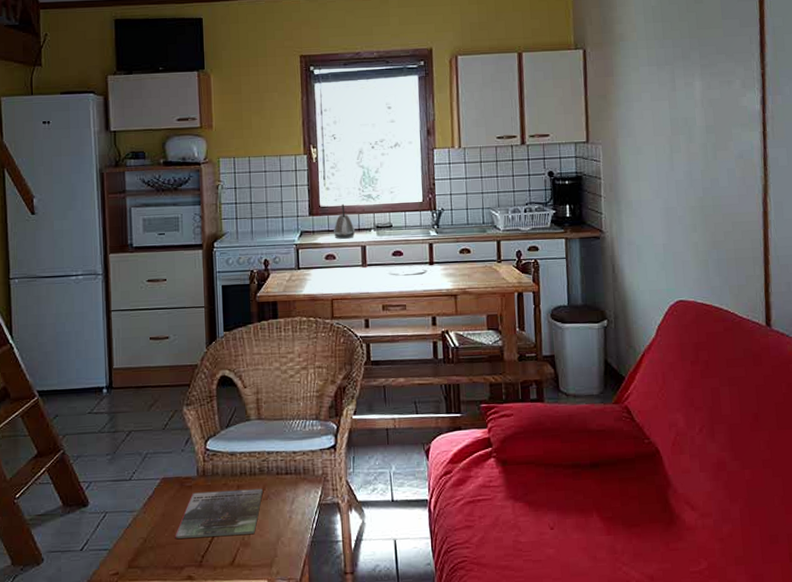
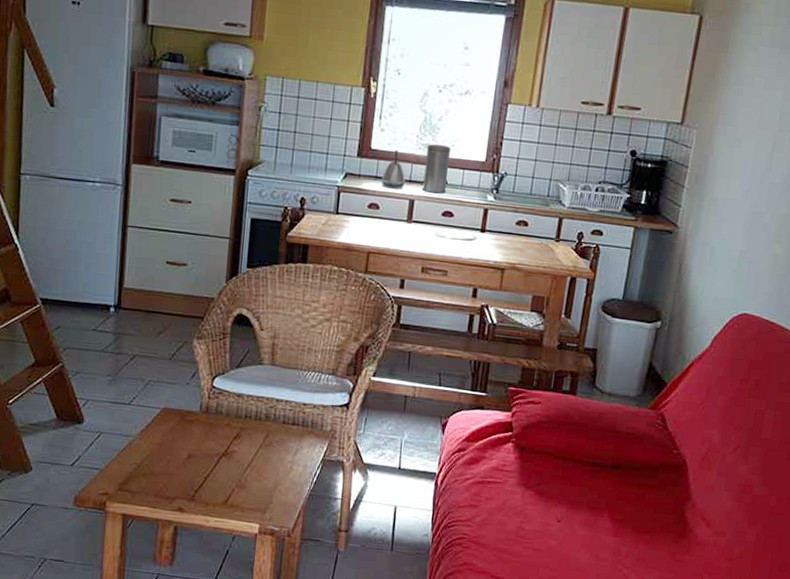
magazine: present [175,488,263,539] -> none [169,427,266,478]
canister: none [369,193,393,237] -> present [423,144,451,194]

